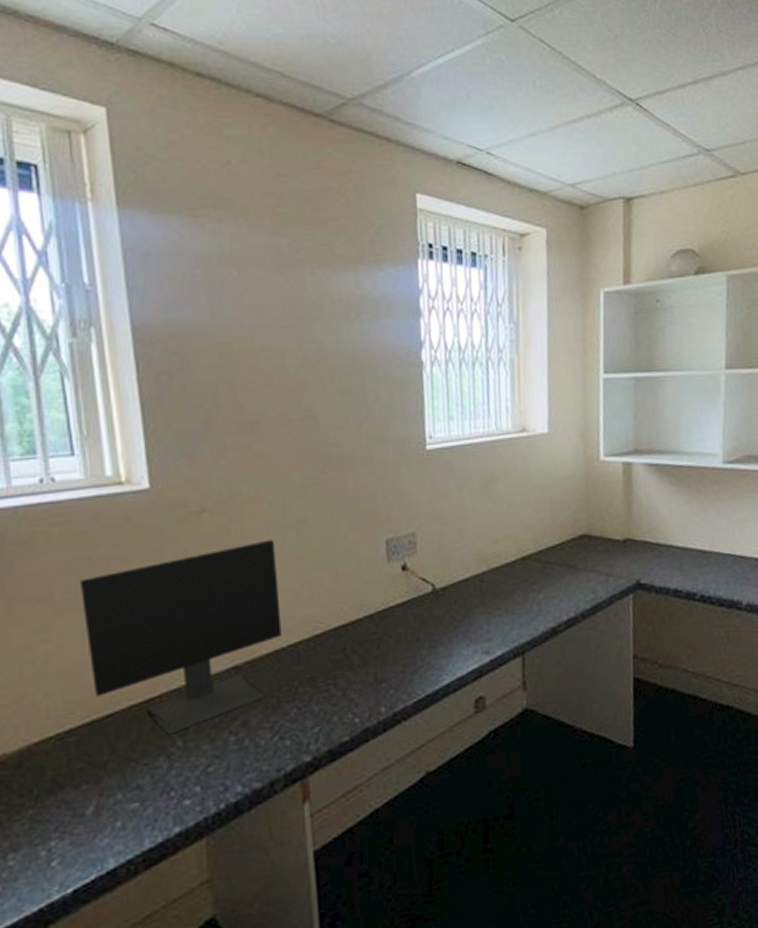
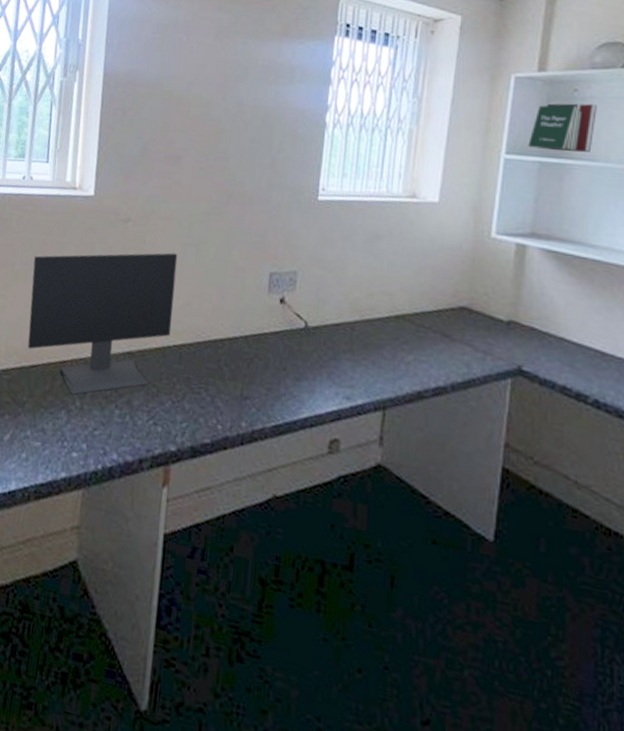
books: none [623,314,678,365] -> present [528,103,597,153]

